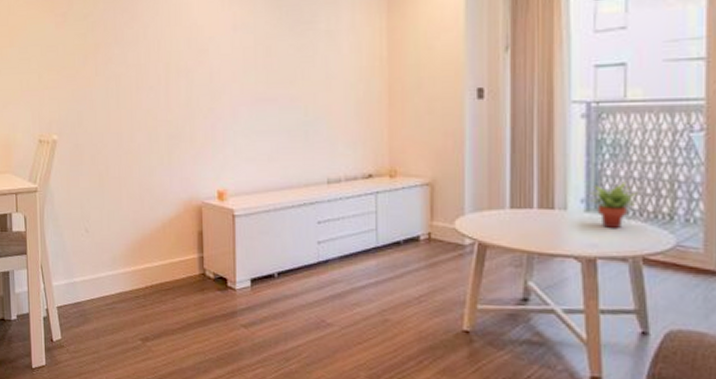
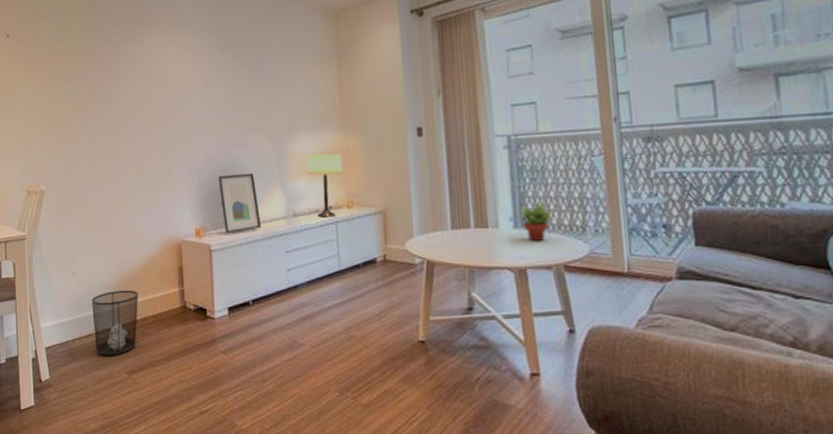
waste bin: none [105,252,155,322] -> present [91,290,139,356]
picture frame: none [244,131,292,199] -> present [218,172,262,234]
table lamp: none [346,113,387,188] -> present [307,153,343,219]

